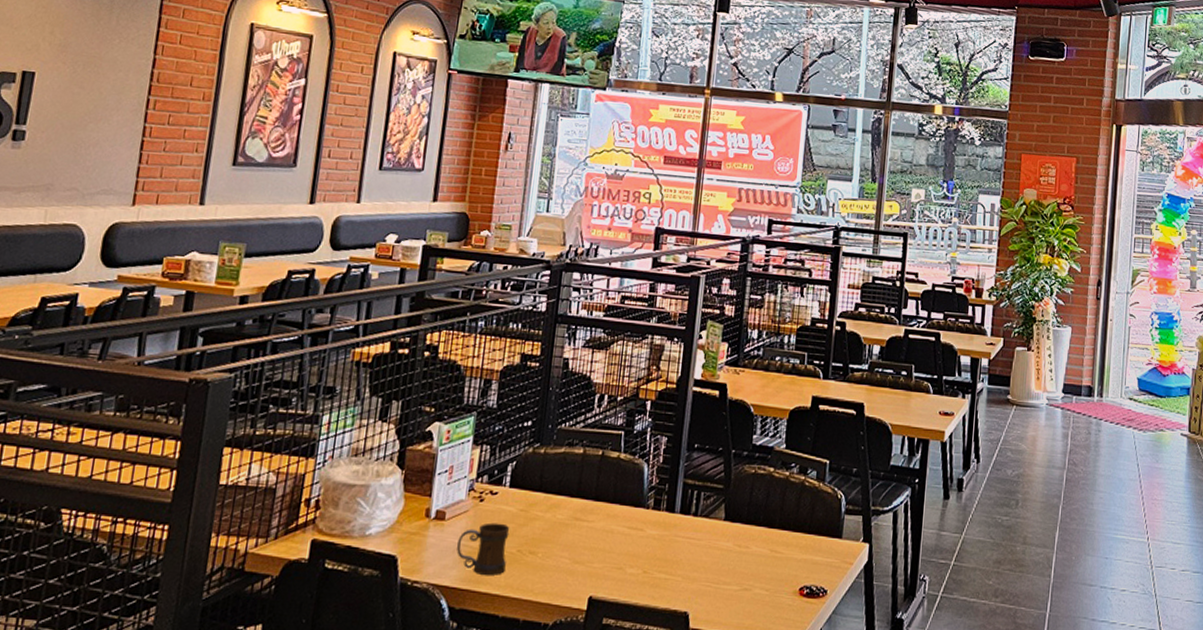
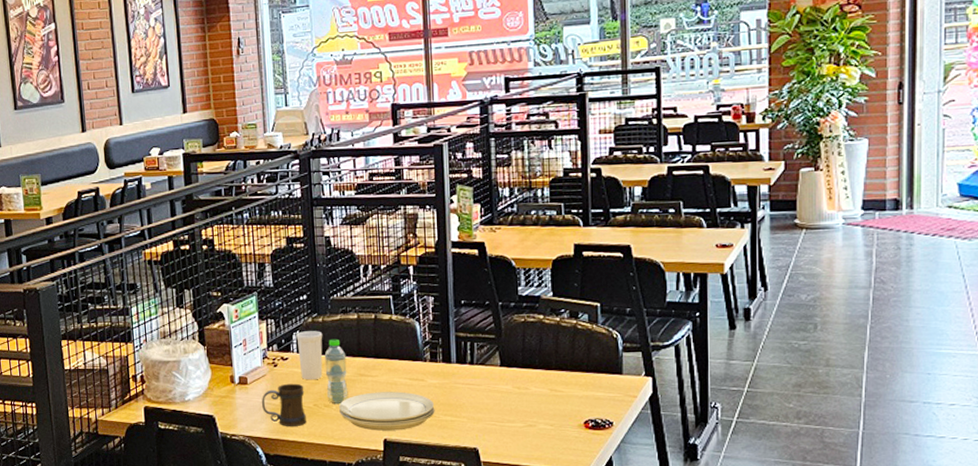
cup: none [509,462,542,521] -> present [296,331,323,380]
water bottle: none [533,474,564,552] -> present [324,338,349,405]
plate: none [545,540,650,587] -> present [339,391,435,431]

